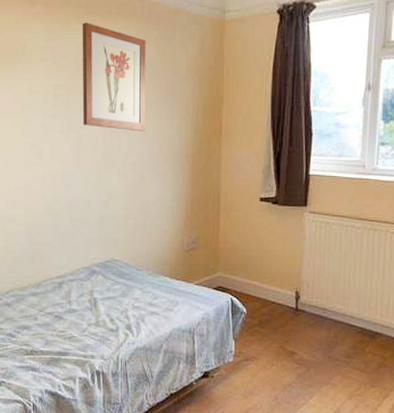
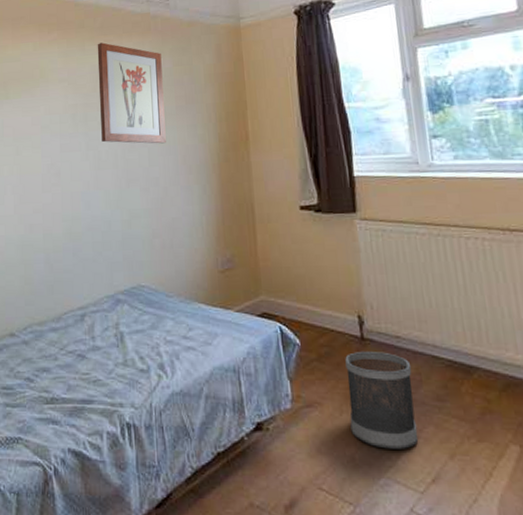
wastebasket: none [278,319,332,392] -> present [345,350,419,449]

